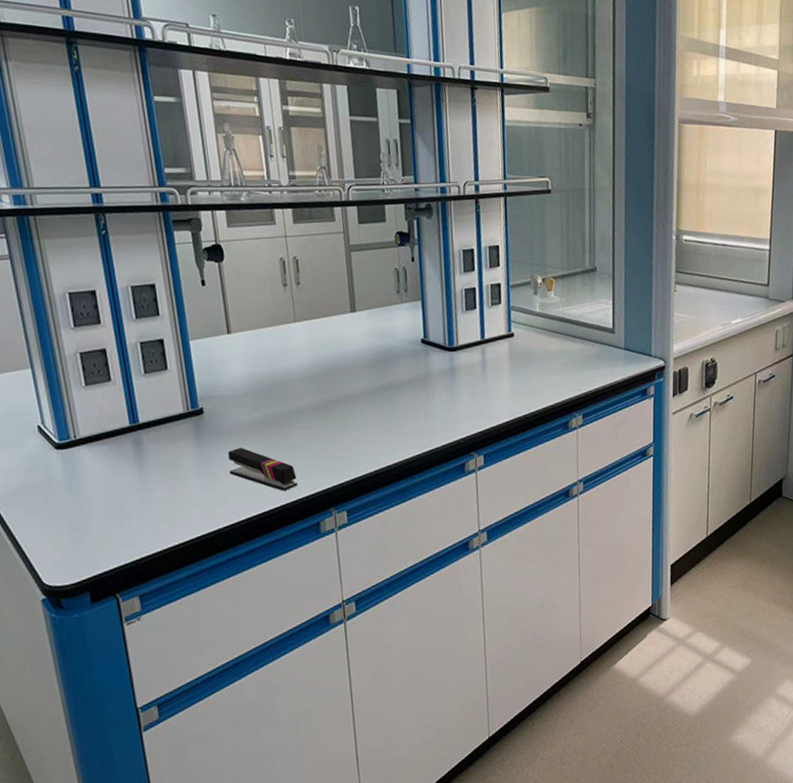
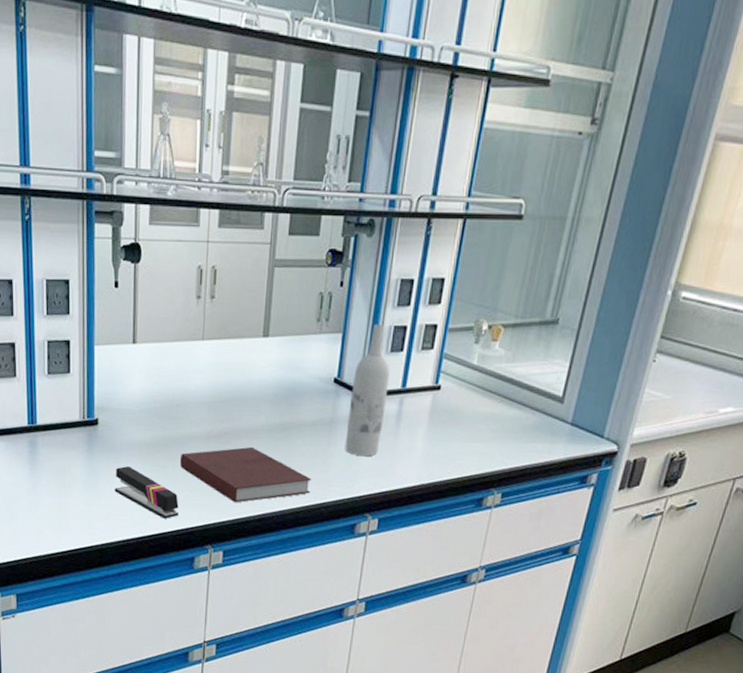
notebook: none [290,410,419,464] -> present [179,446,312,503]
wine bottle: none [438,289,472,403] -> present [344,324,390,456]

